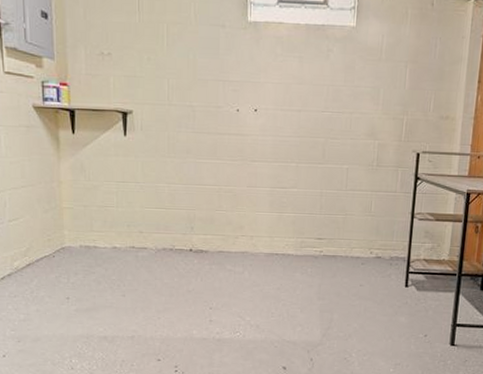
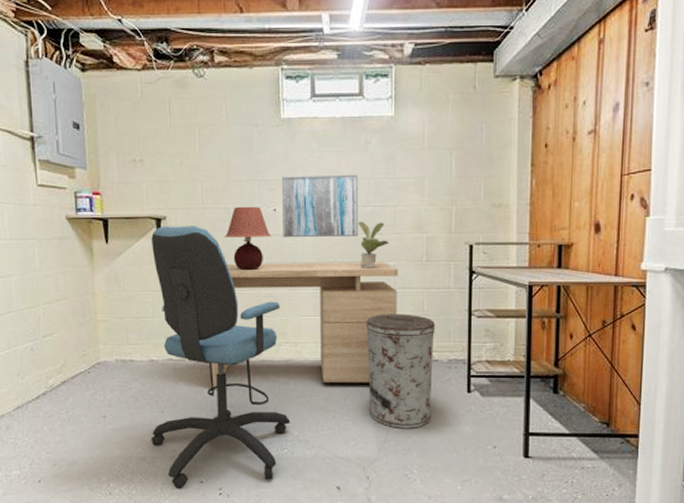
office chair: none [112,120,244,366] -> present [151,226,291,490]
desk: none [170,159,351,276] -> present [210,261,399,388]
table lamp: none [188,105,234,167] -> present [224,206,272,271]
wall art: none [244,78,318,141] -> present [282,174,358,238]
potted plant: none [315,125,344,170] -> present [358,221,389,268]
trash can: none [316,213,381,317] -> present [366,314,436,428]

